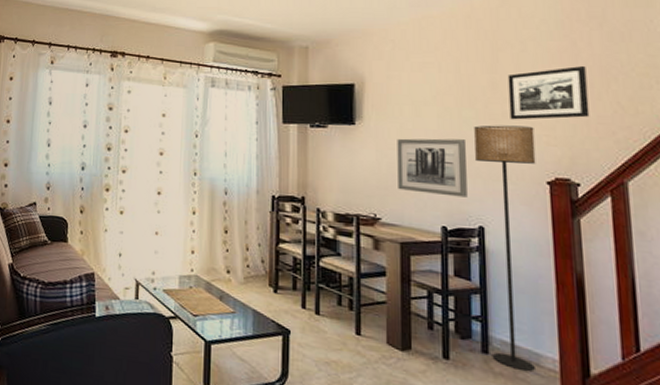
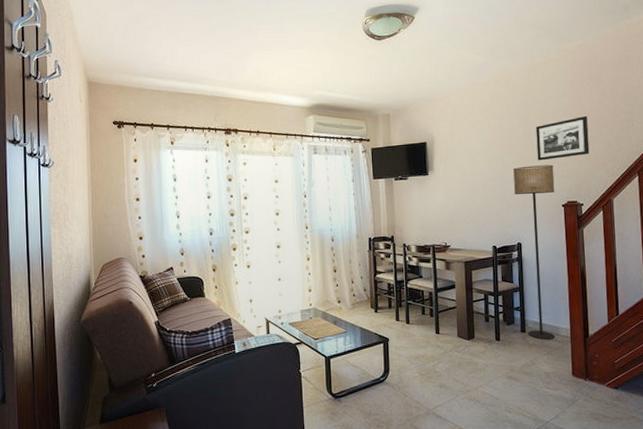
wall art: present [397,138,468,198] -> none [459,179,510,223]

